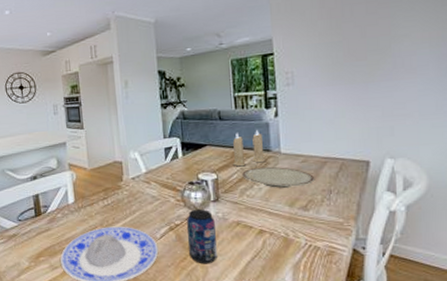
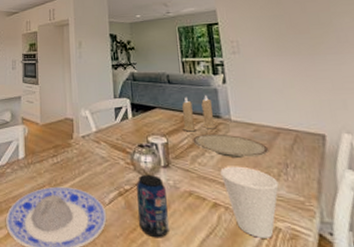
cup: none [267,195,321,257] -> present [220,166,279,238]

